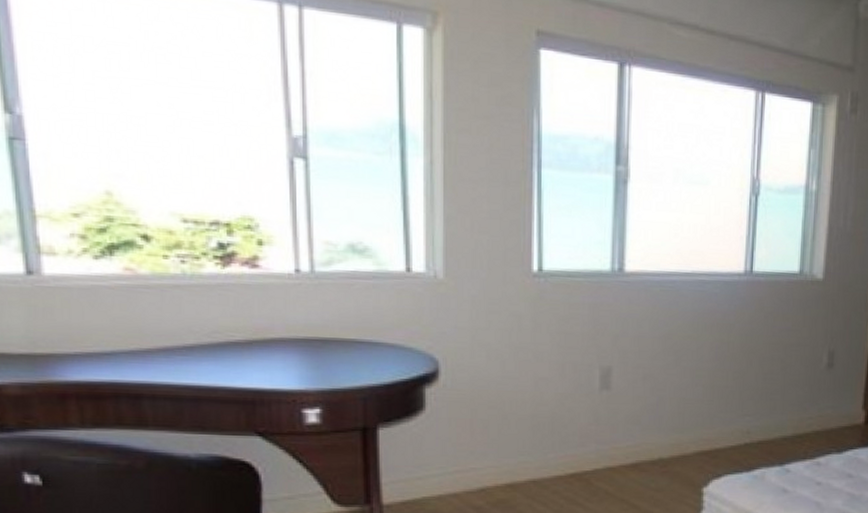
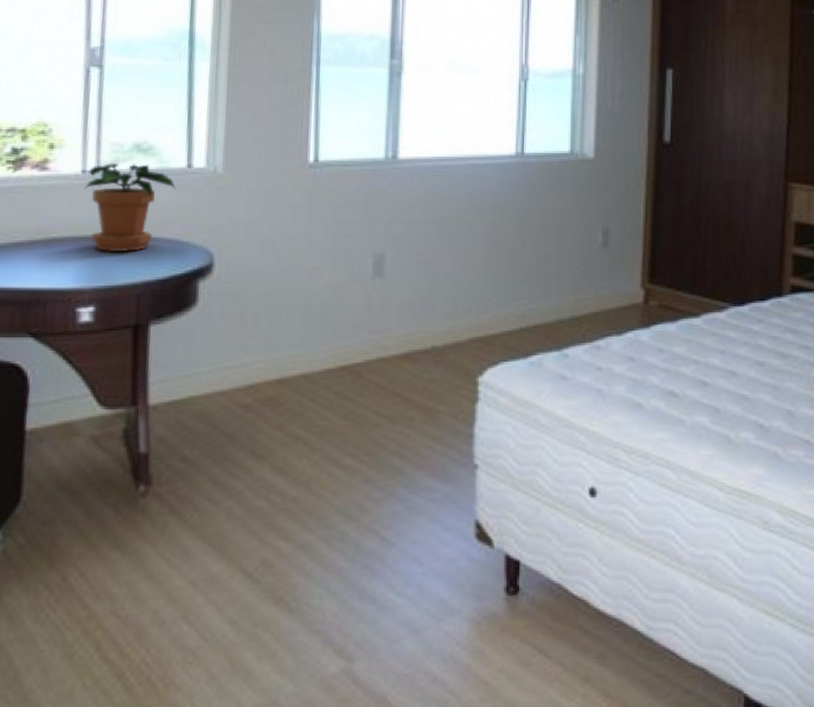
potted plant: none [299,263,397,356] -> present [84,162,177,253]

